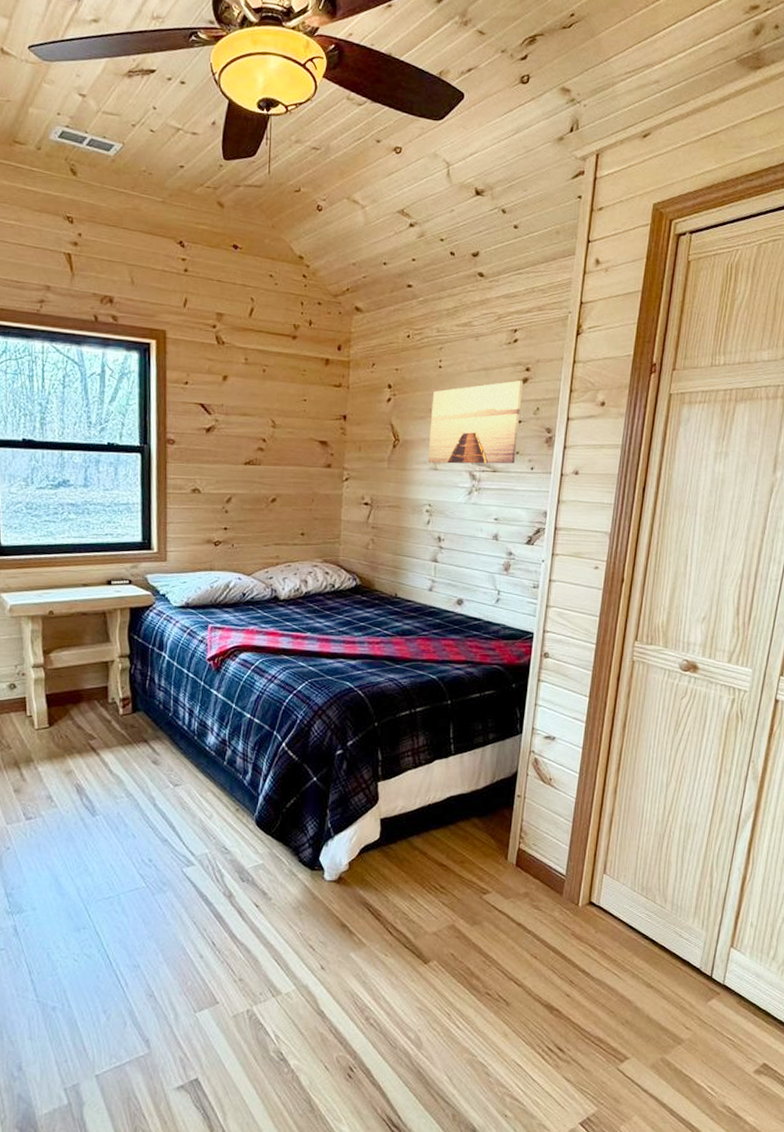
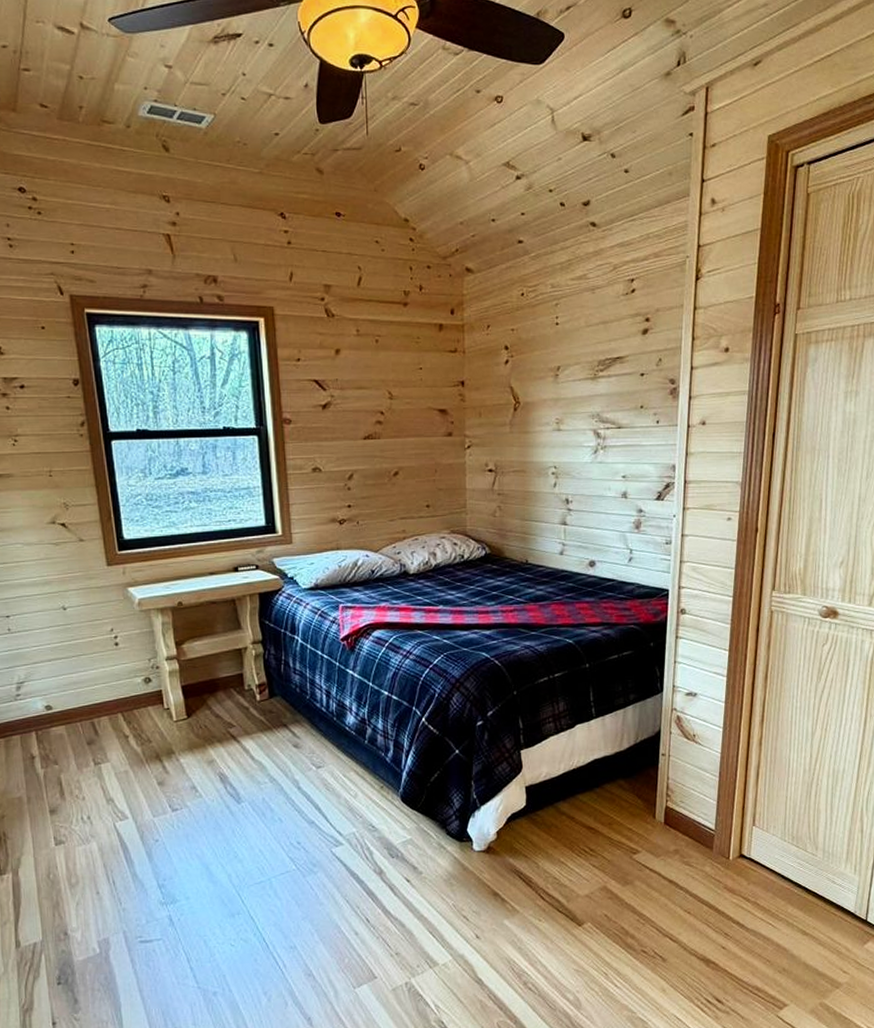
wall art: present [427,380,524,464] -> none [550,332,644,425]

